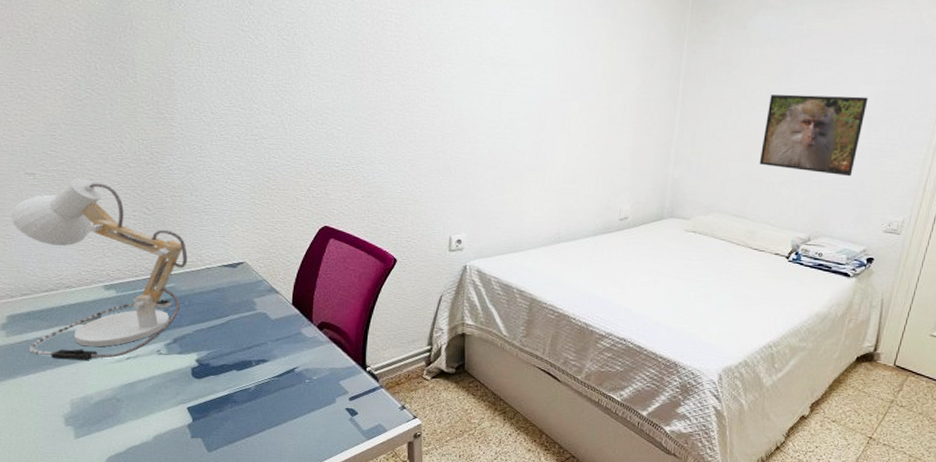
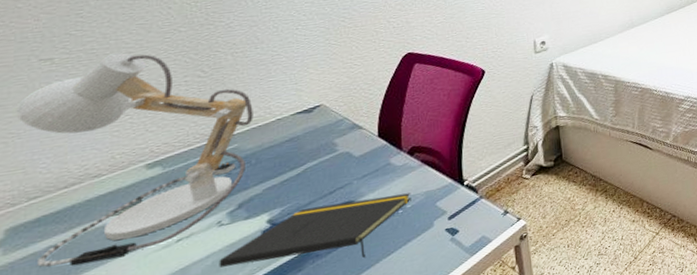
notepad: none [158,356,318,414] -> present [219,192,412,268]

